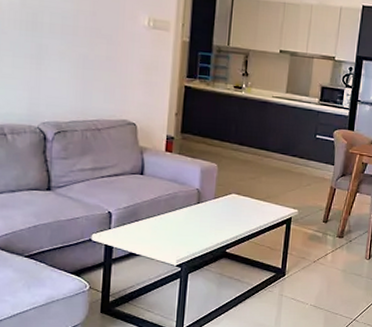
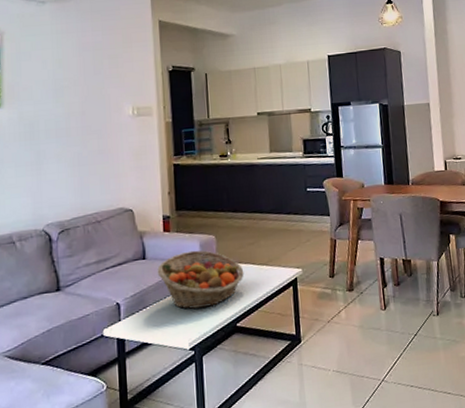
fruit basket: none [154,174,241,230] -> present [157,250,244,309]

